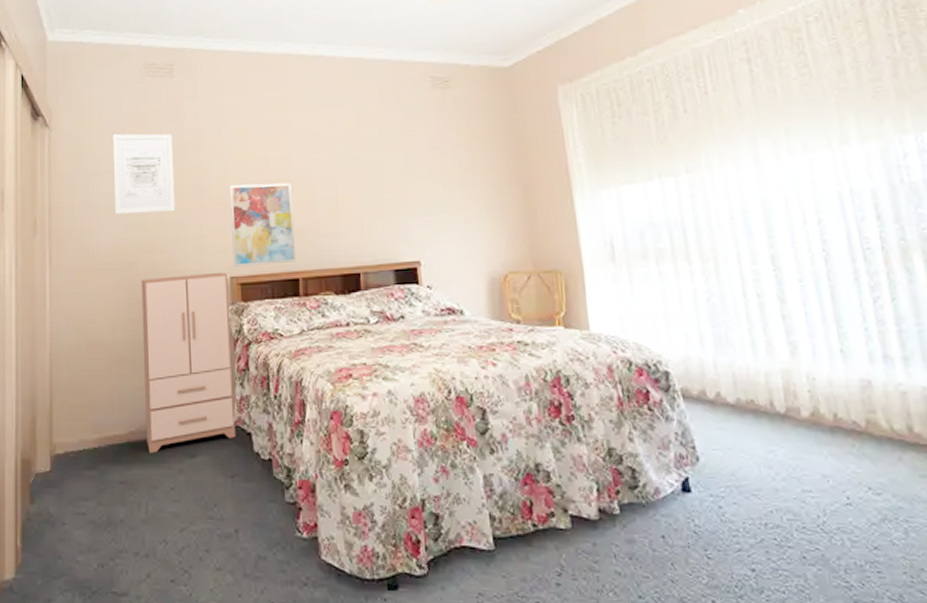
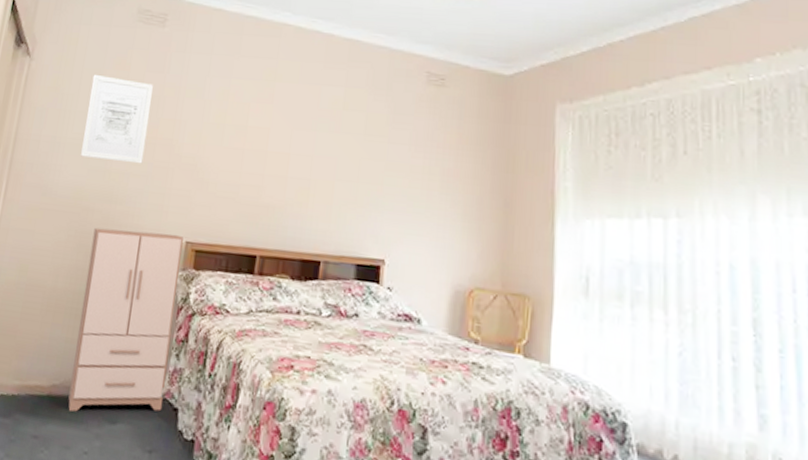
wall art: present [229,182,297,267] -> none [191,147,266,238]

